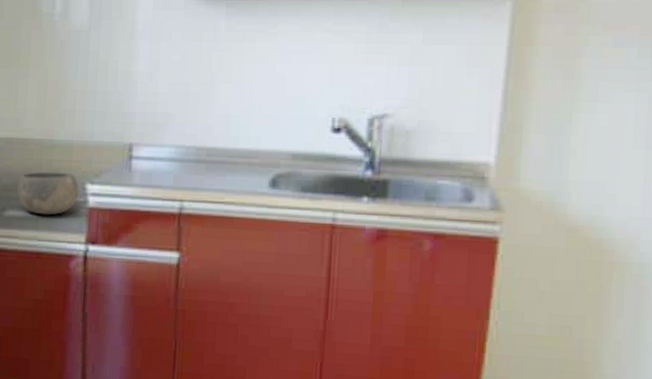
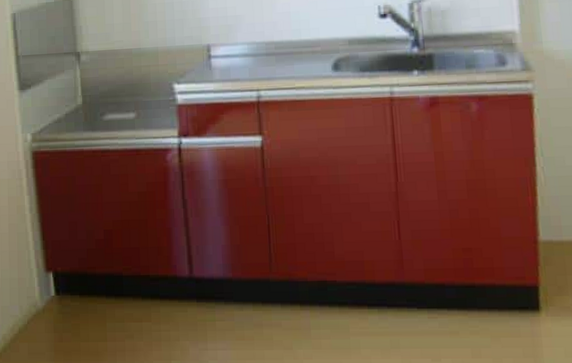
bowl: present [16,171,80,216] -> none [112,75,168,116]

